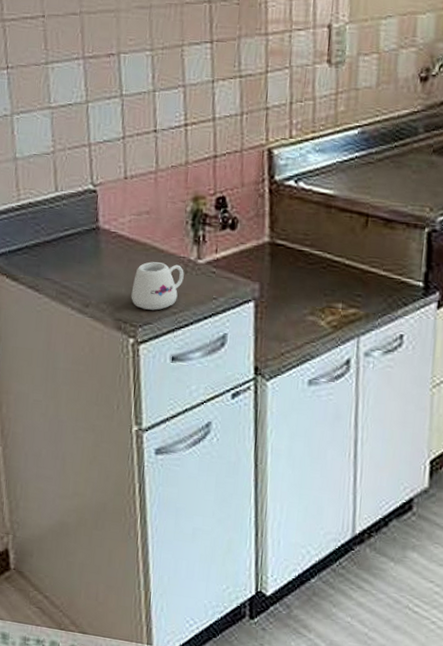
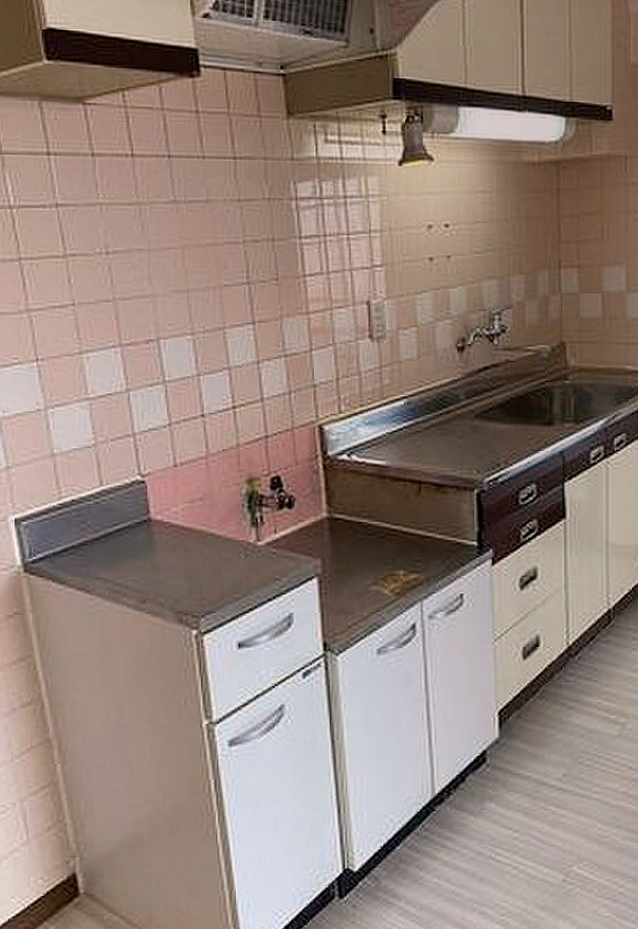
mug: present [131,261,184,311] -> none [190,549,244,598]

